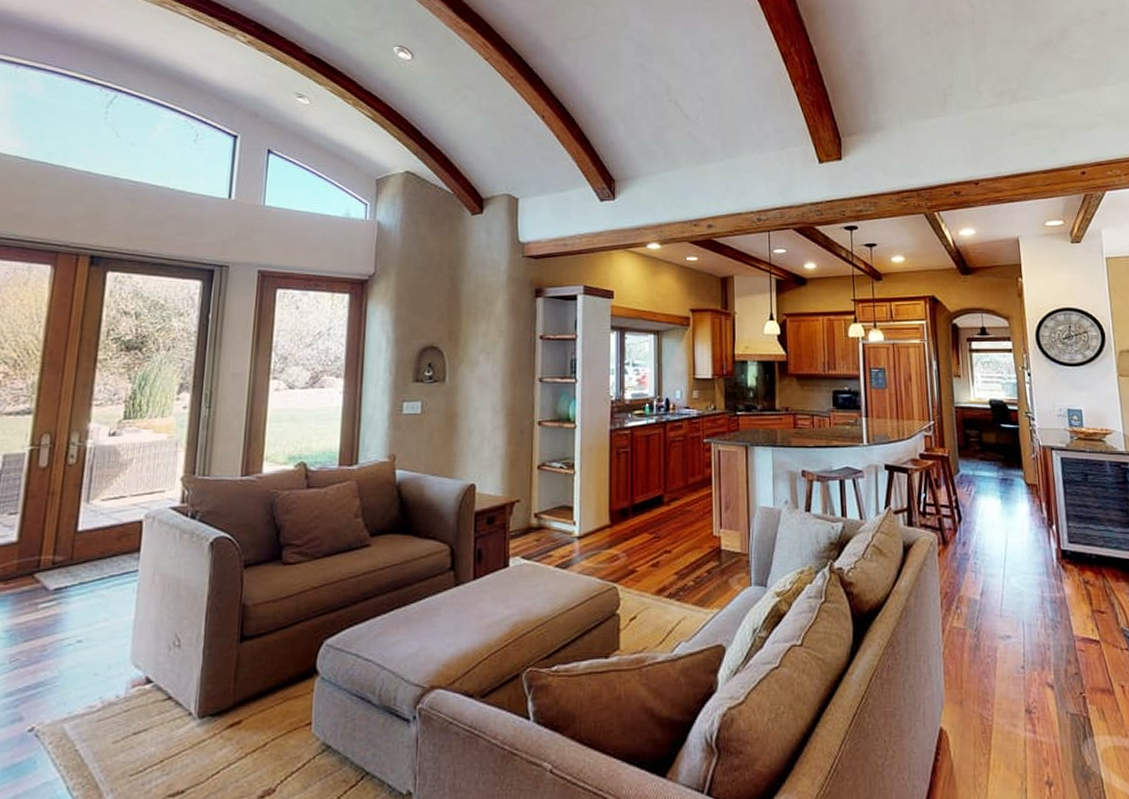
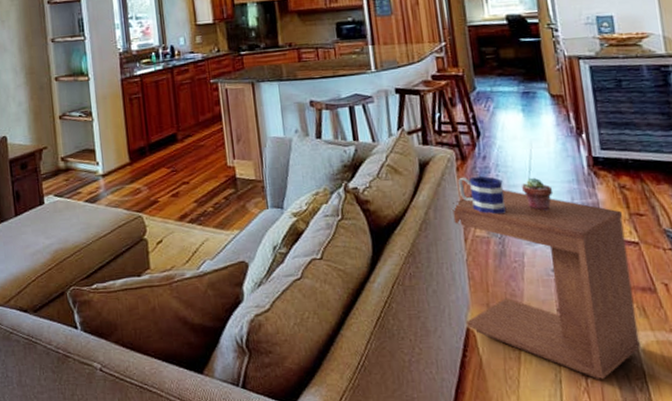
side table: none [931,579,1099,788] -> present [451,190,640,379]
mug: none [939,562,983,605] -> present [458,176,507,215]
potted succulent: none [996,567,1026,603] -> present [521,177,554,211]

